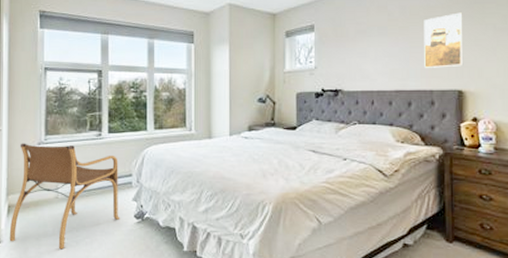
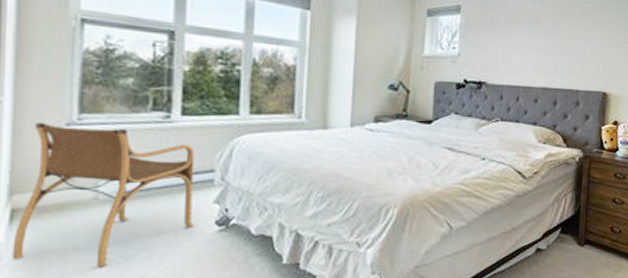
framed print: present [424,12,464,68] -> none [573,11,615,68]

